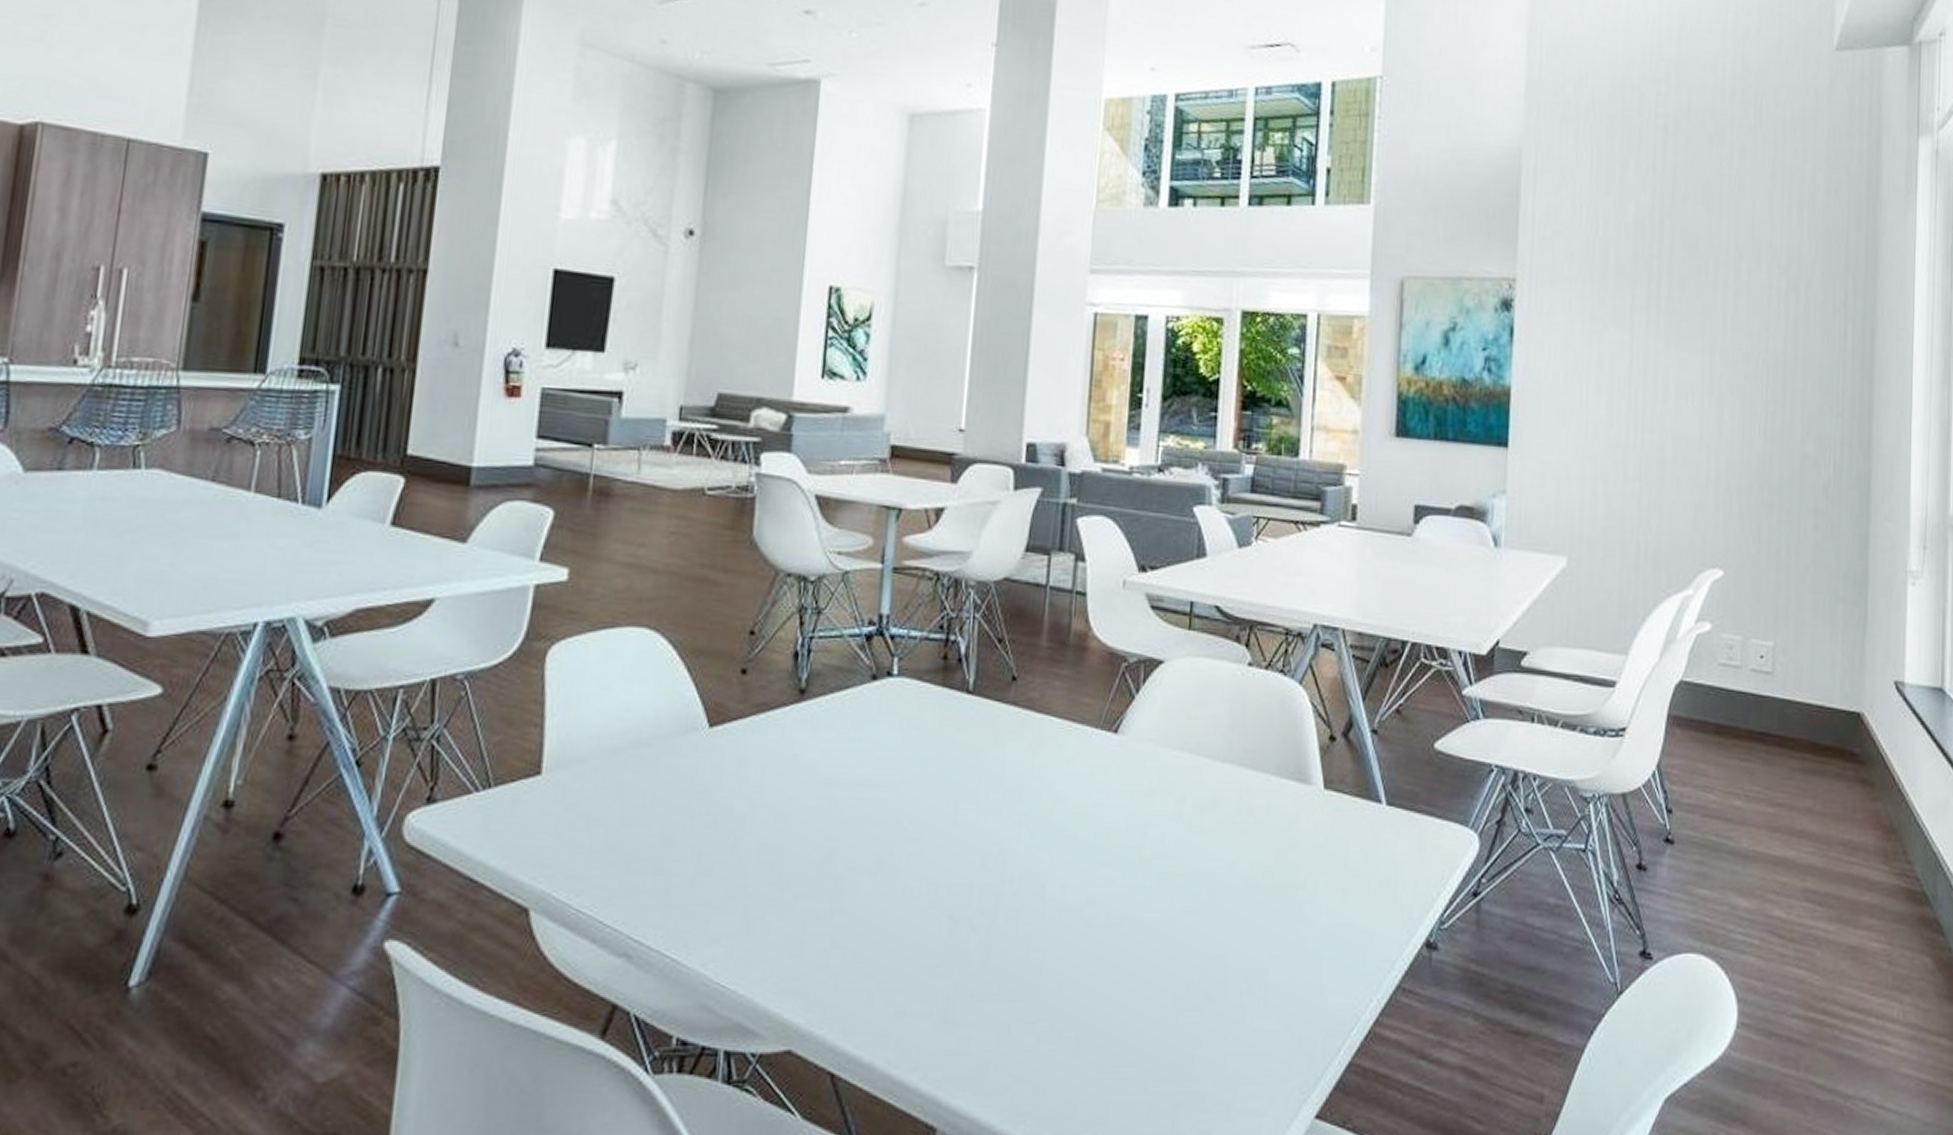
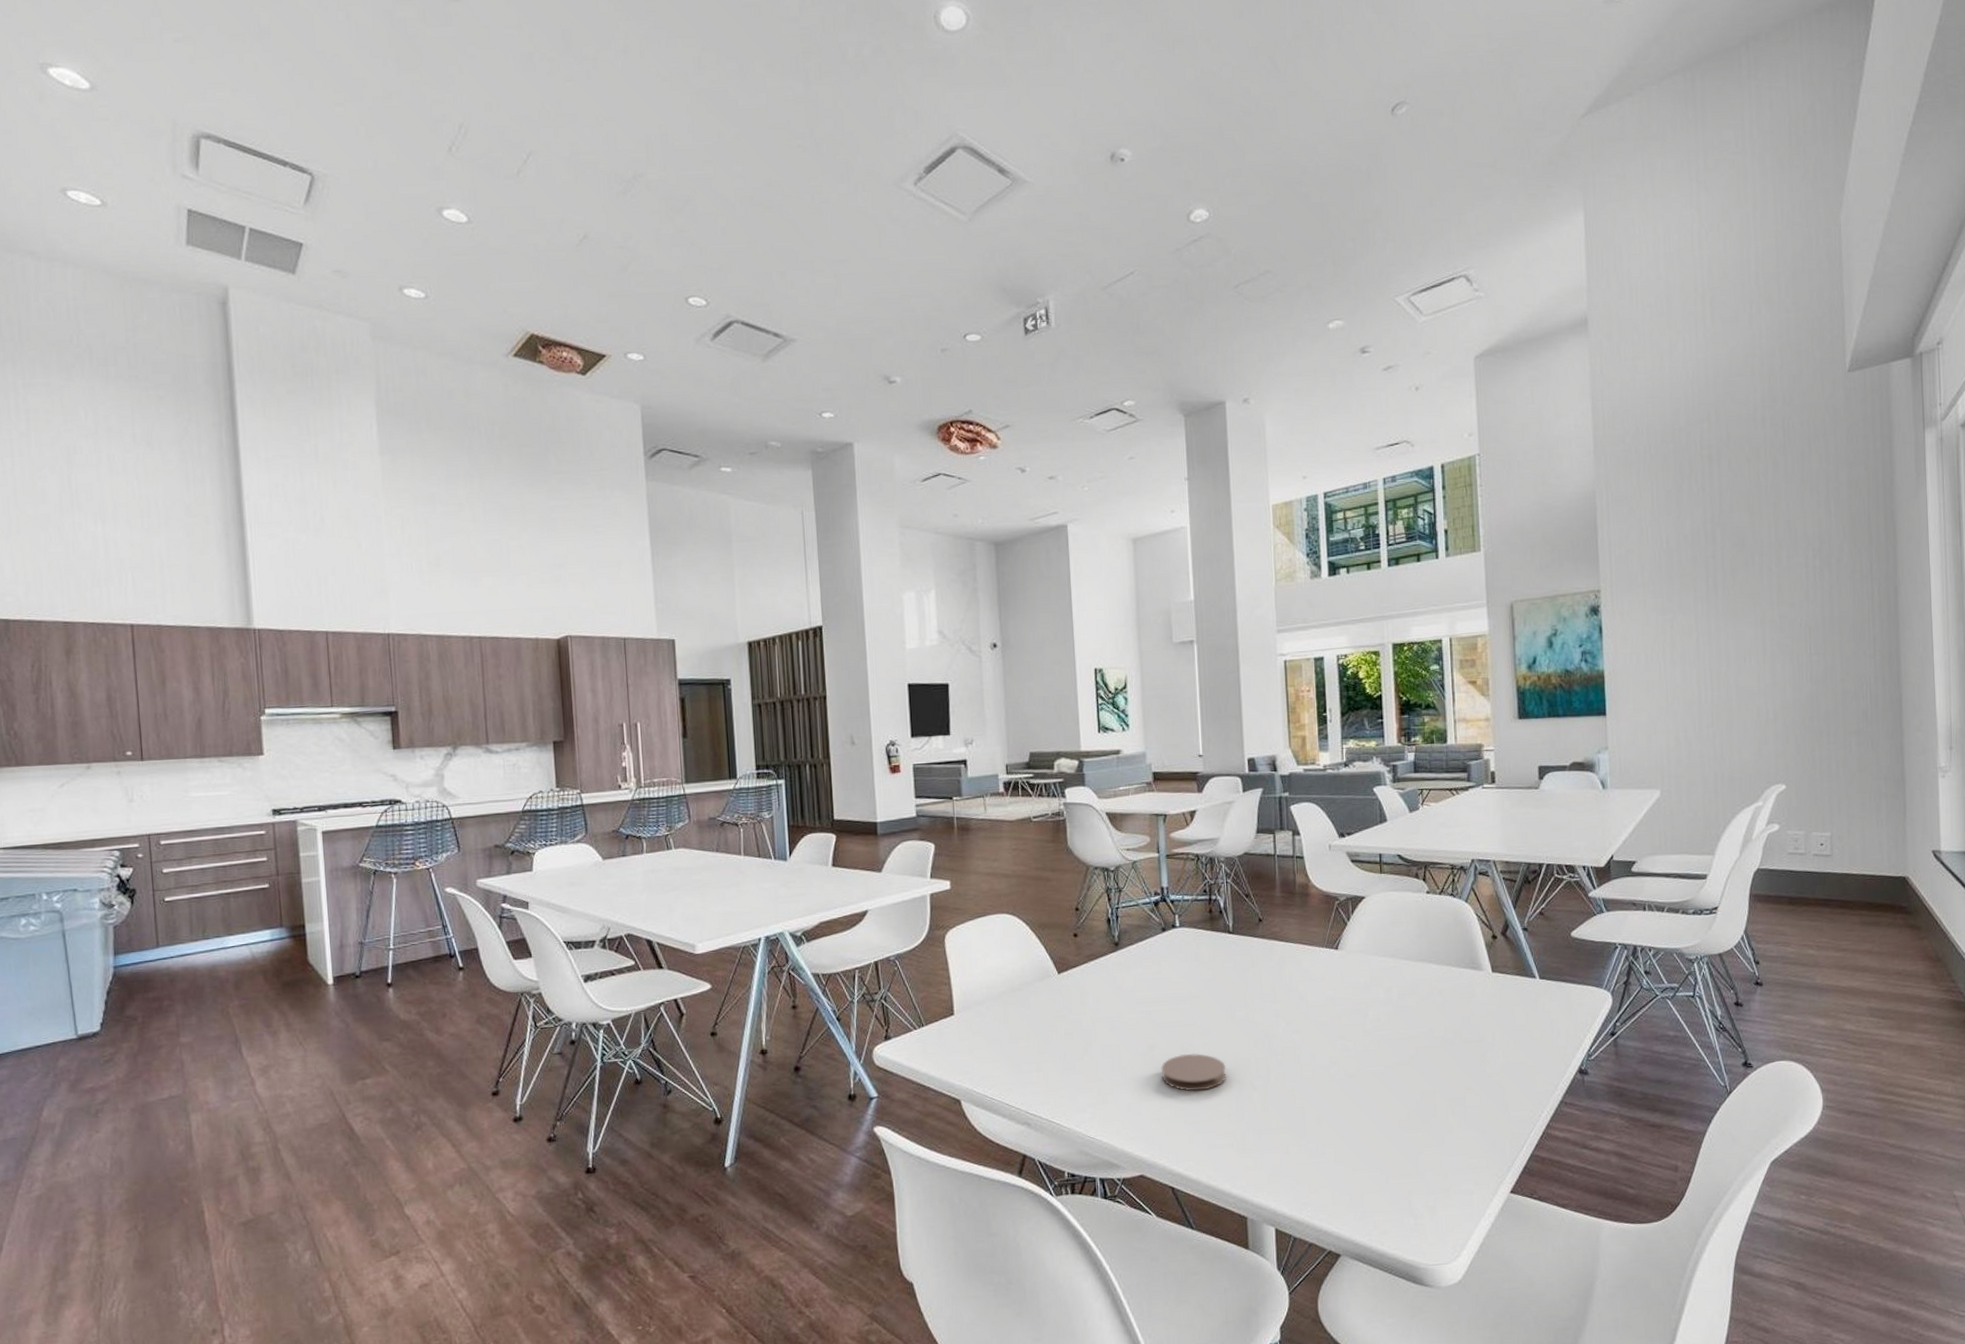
coaster: none [839,867,936,927] -> present [1161,1053,1226,1091]

